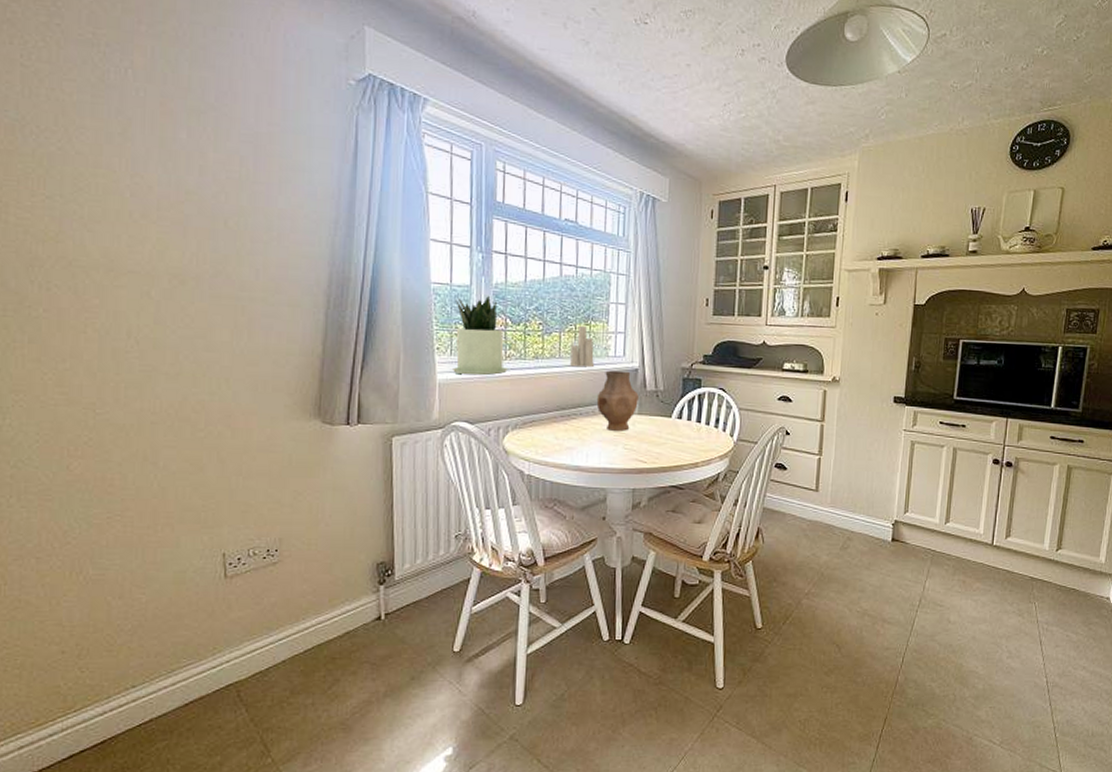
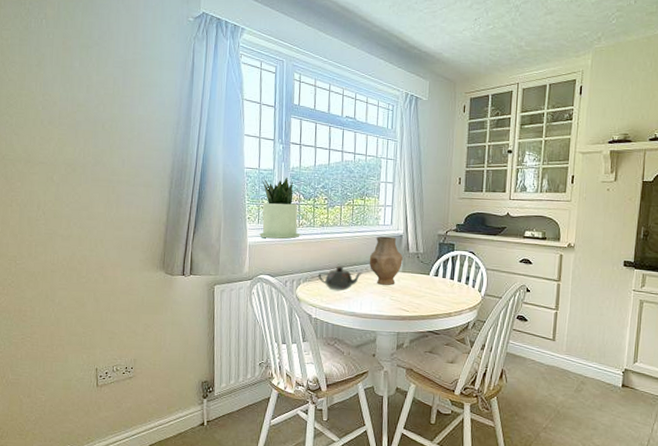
teapot: none [532,408,588,440] -> present [318,266,363,291]
candle: present [570,324,594,368] -> none [349,199,368,234]

